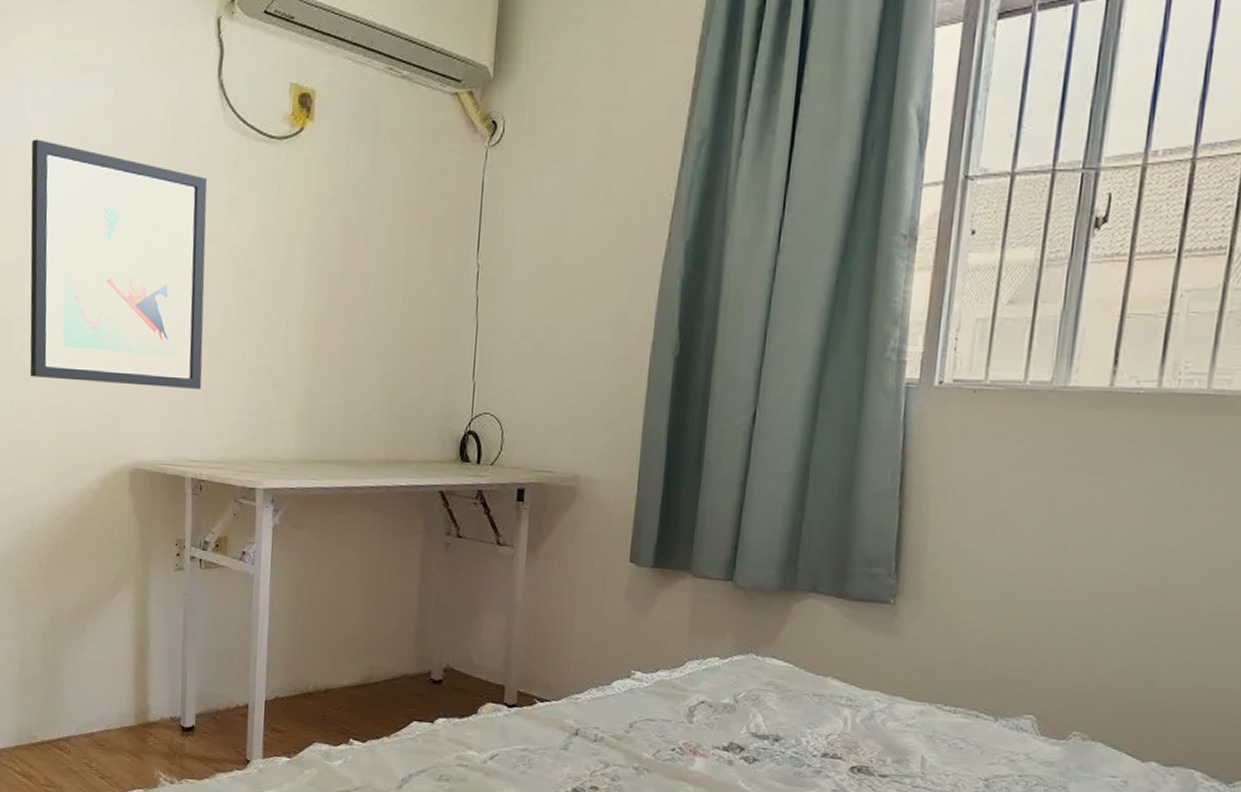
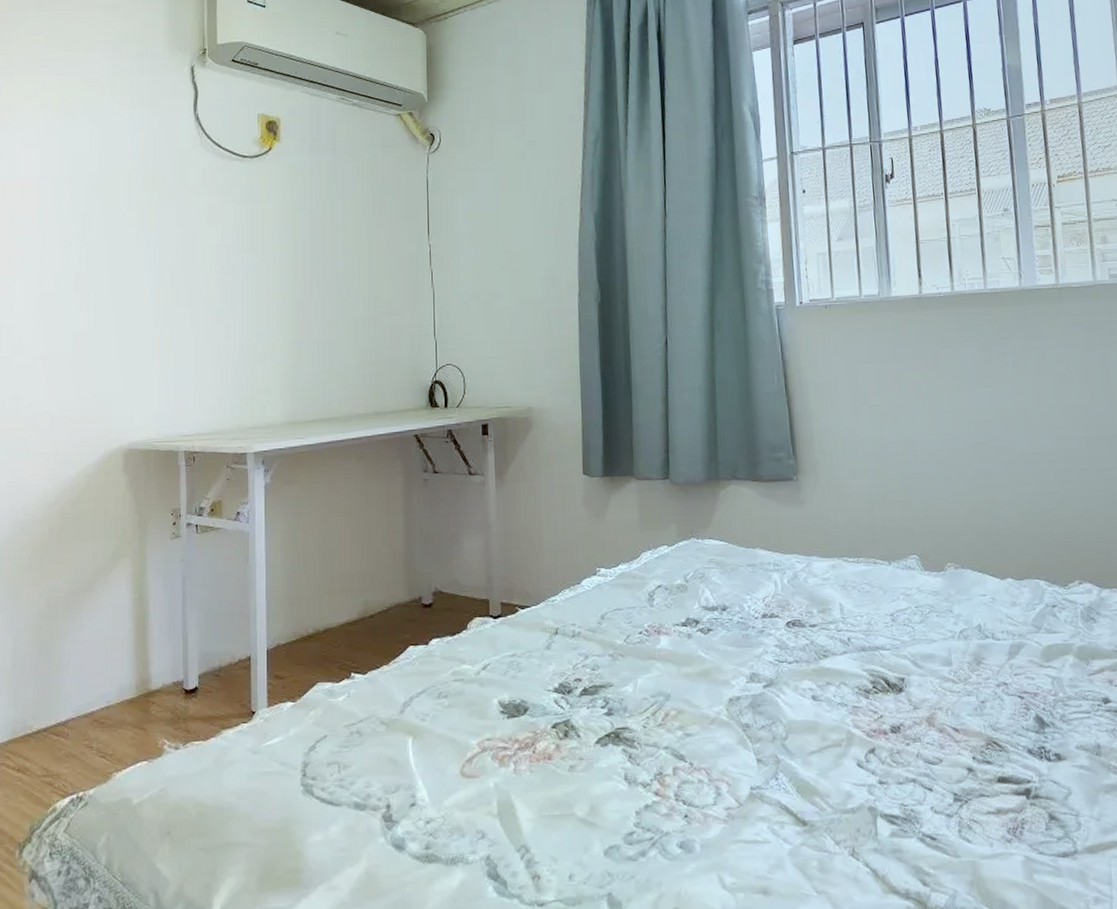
wall art: present [30,139,208,389] -> none [21,171,191,377]

